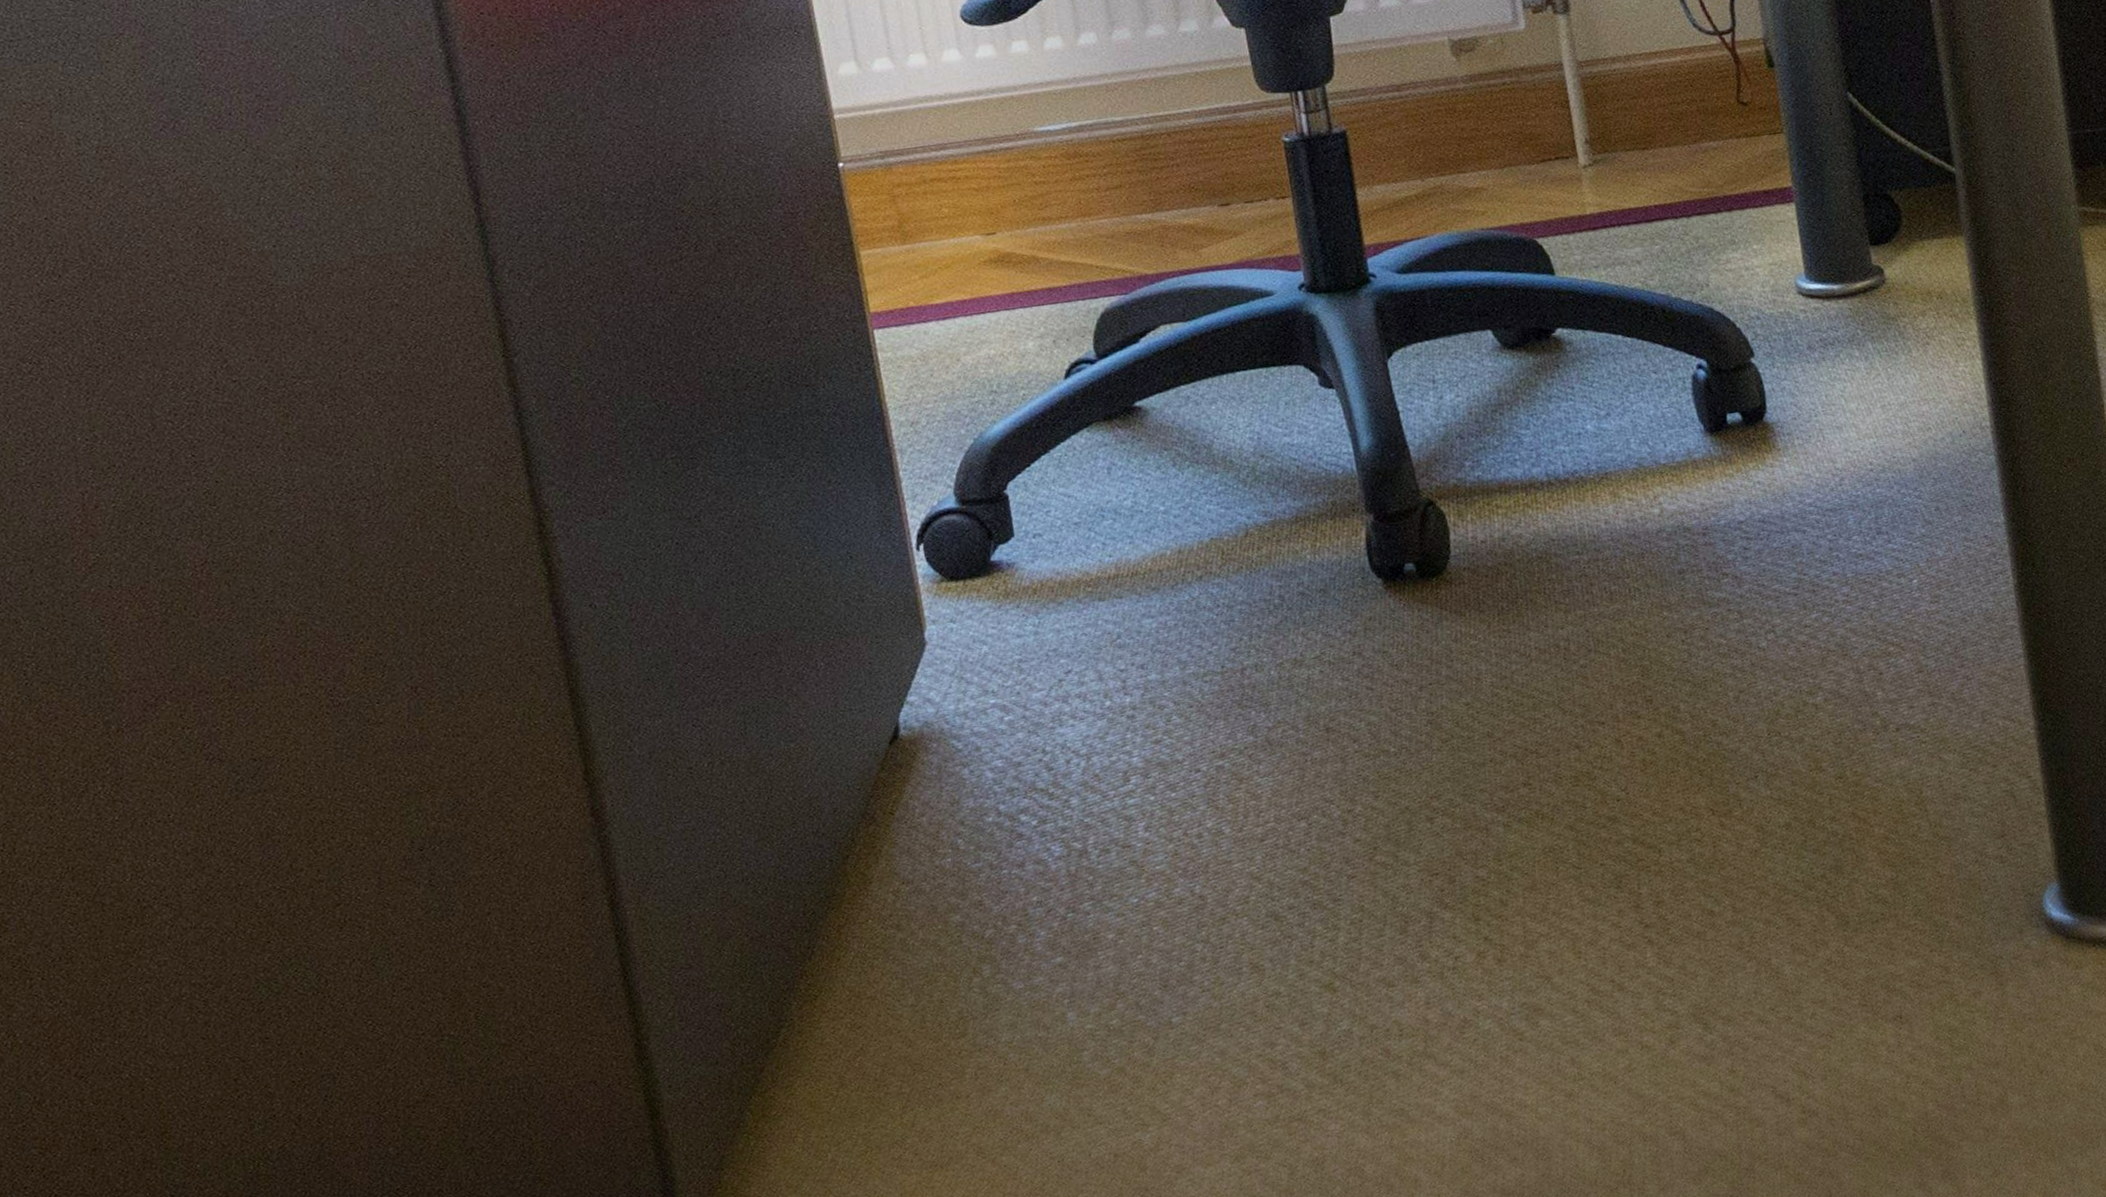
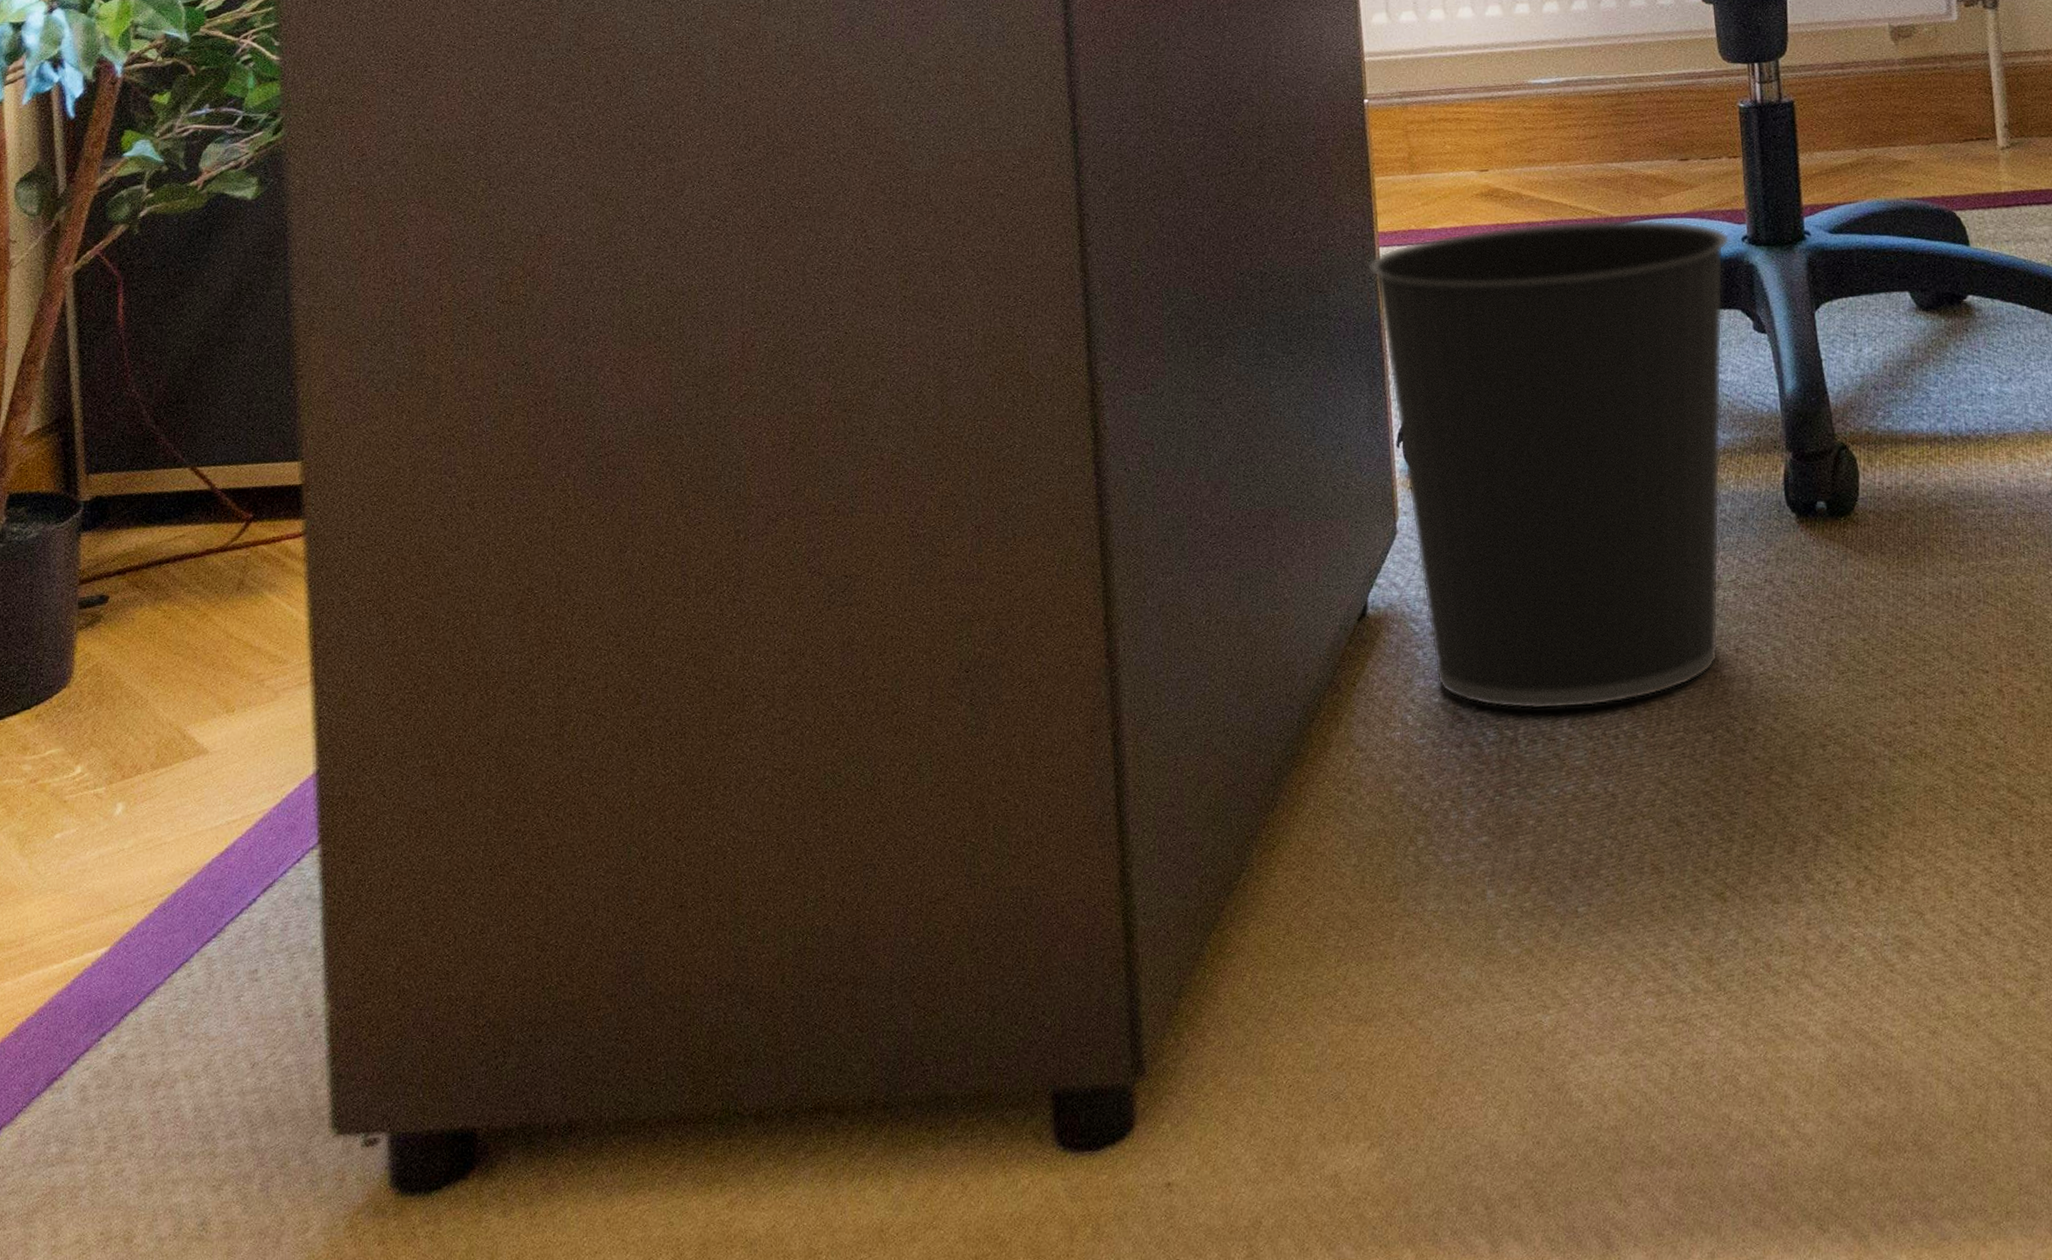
wastebasket: none [861,273,1307,820] -> present [1367,219,1730,710]

